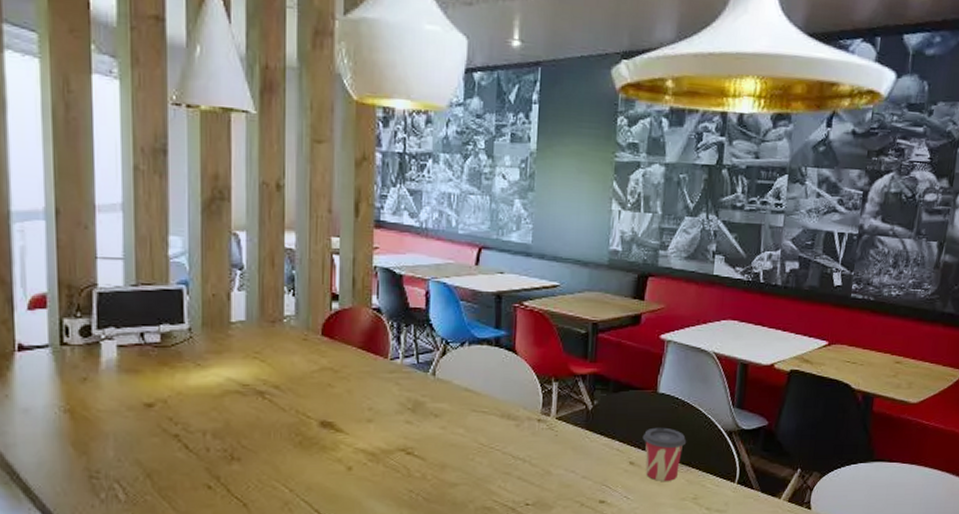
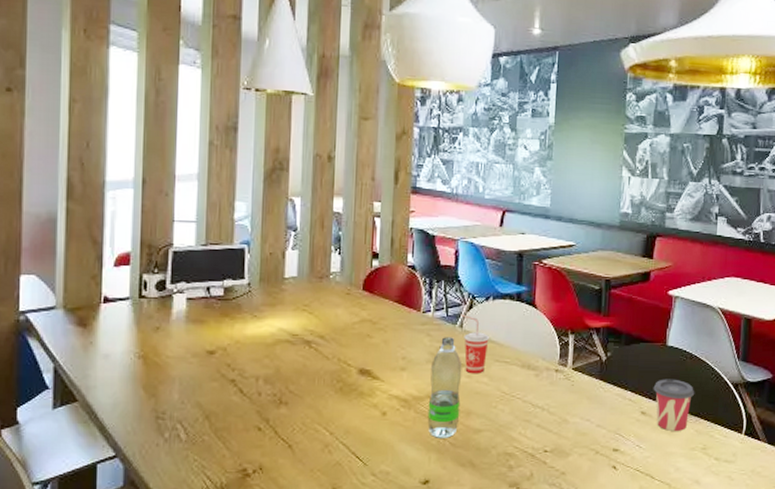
bottle: none [398,386,436,493] -> present [427,337,462,438]
beverage cup: none [433,361,466,425] -> present [461,314,490,374]

